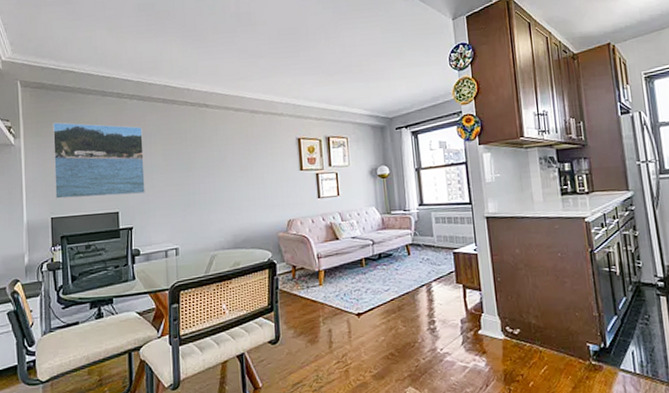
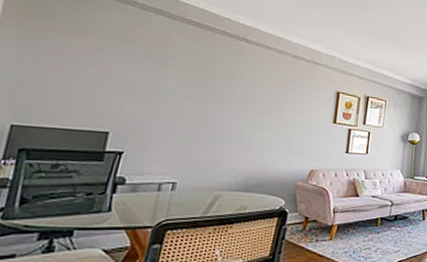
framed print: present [53,122,145,199] -> none [24,17,164,118]

